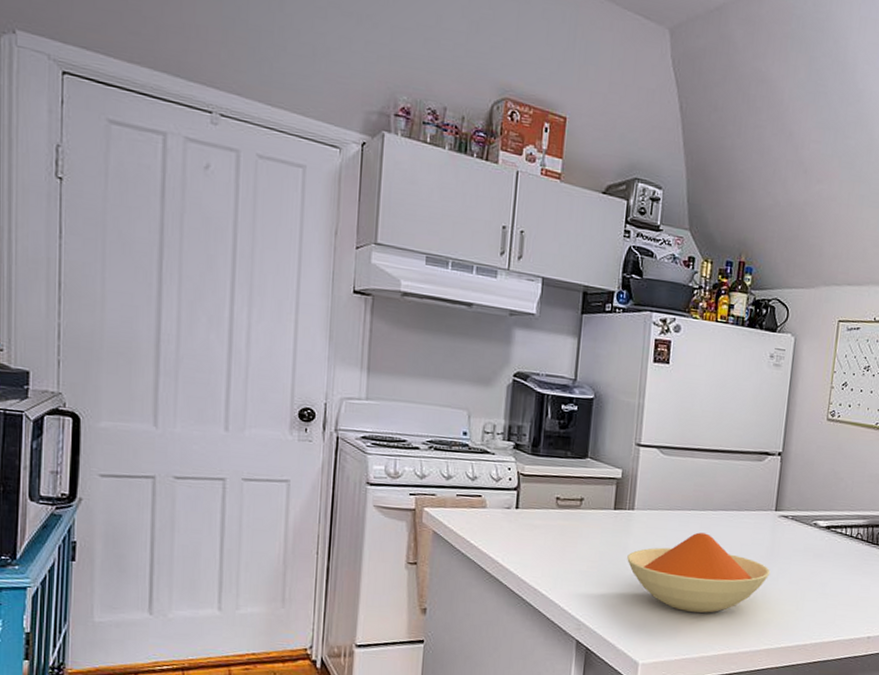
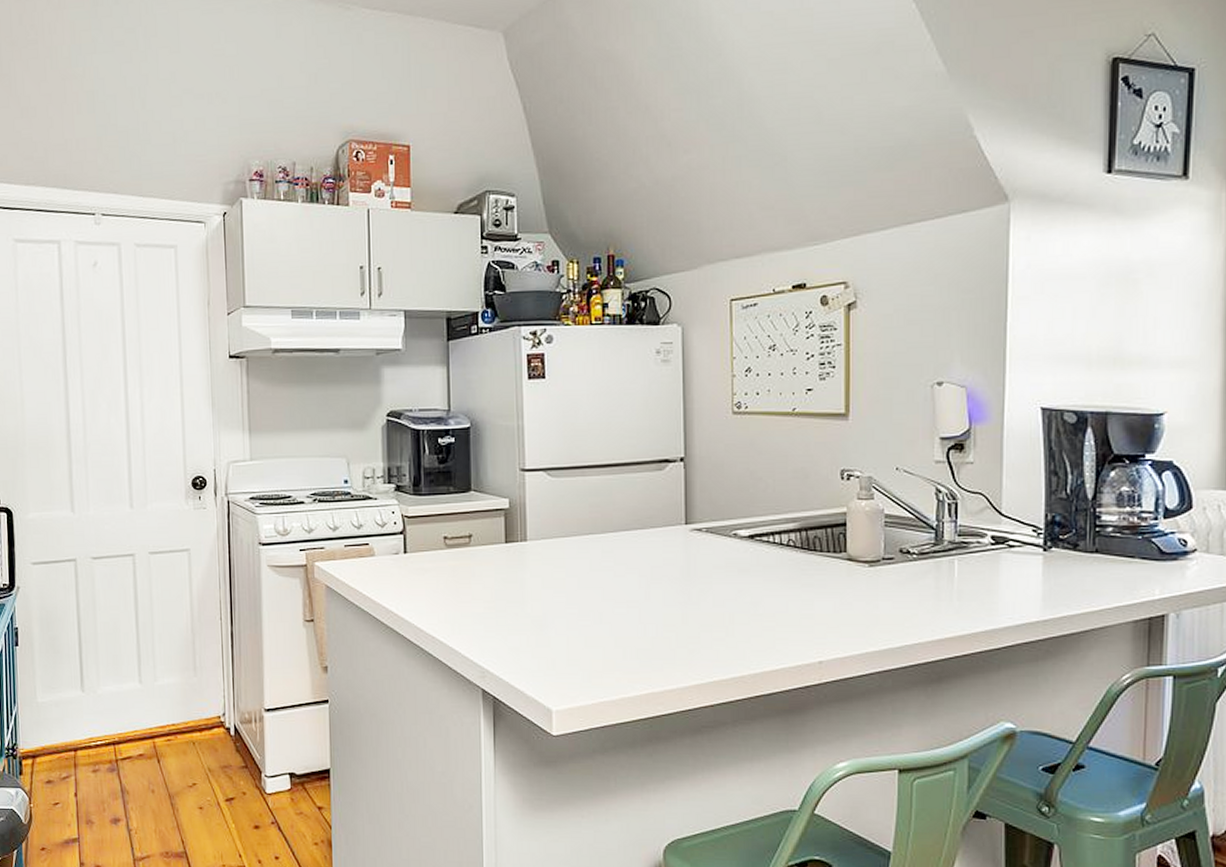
bowl: present [627,532,771,613] -> none [526,558,689,648]

